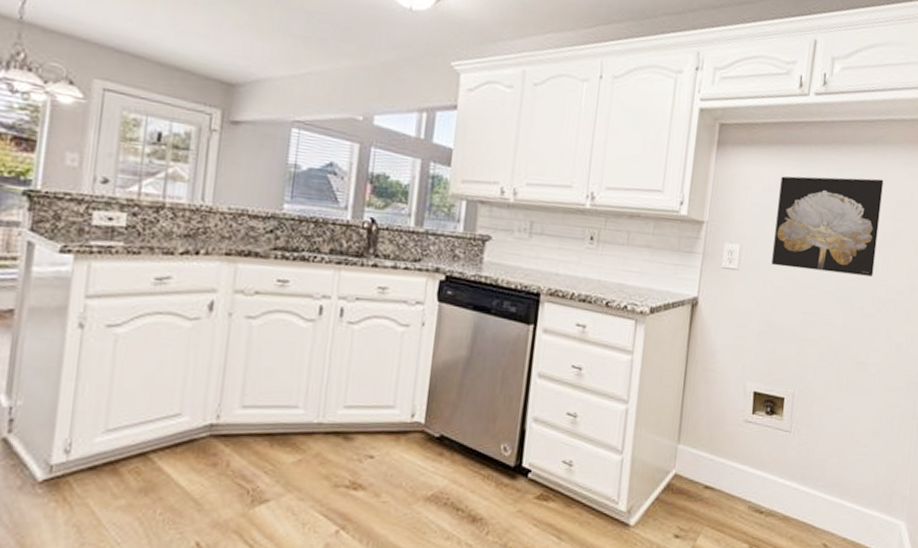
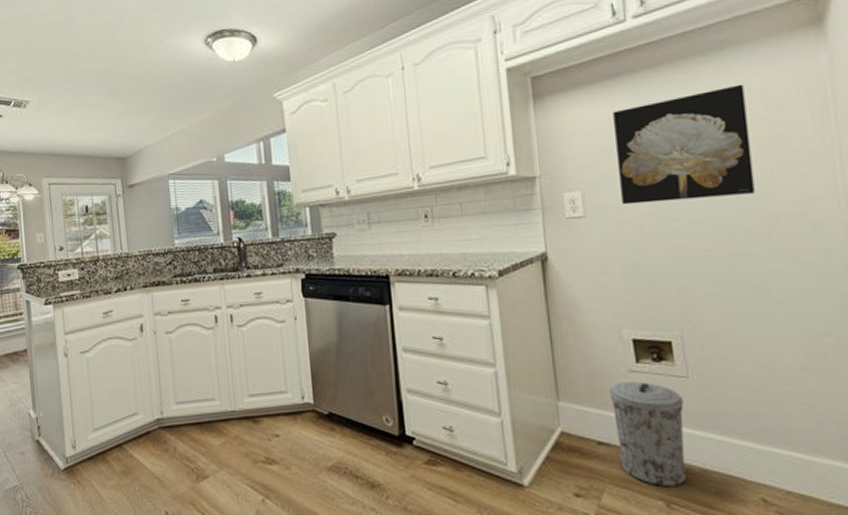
trash can: none [720,431,783,532] -> present [609,381,686,488]

